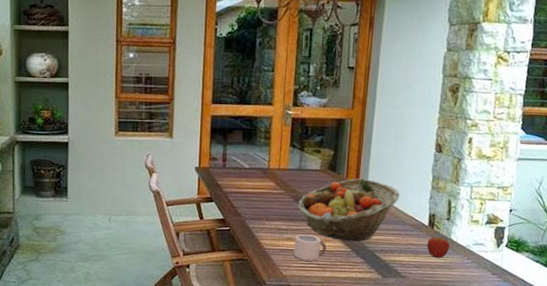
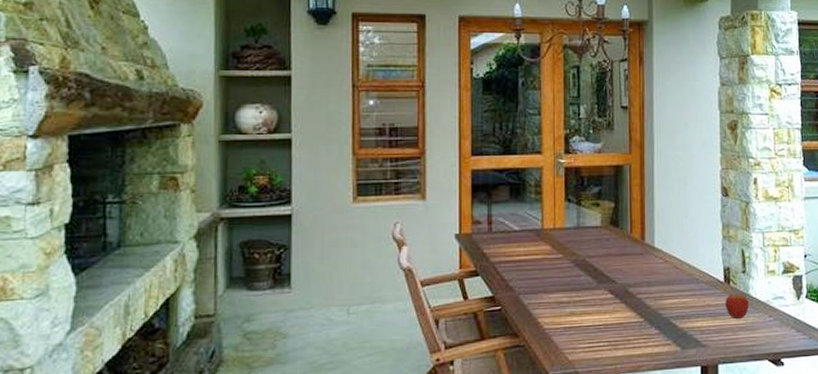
mug: present [293,234,327,261] -> none [578,305,617,339]
fruit basket: present [298,178,400,242] -> none [579,233,690,309]

